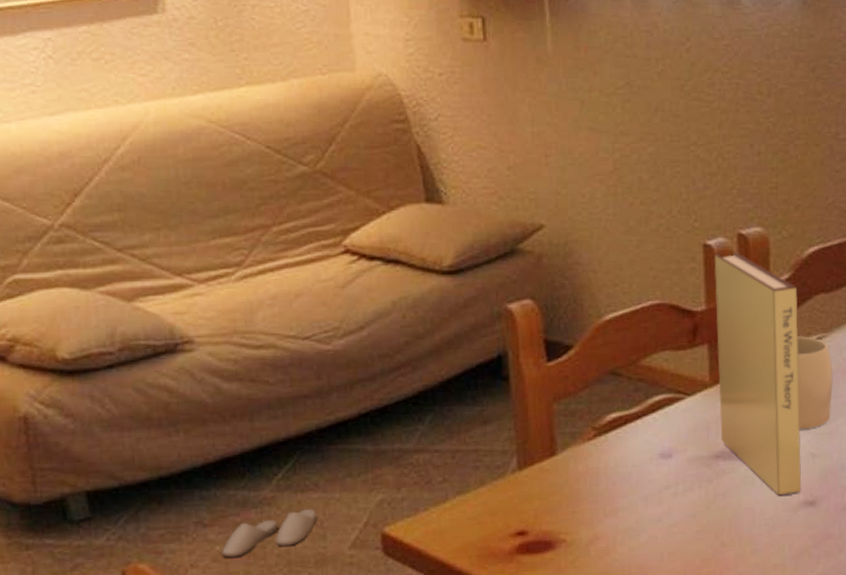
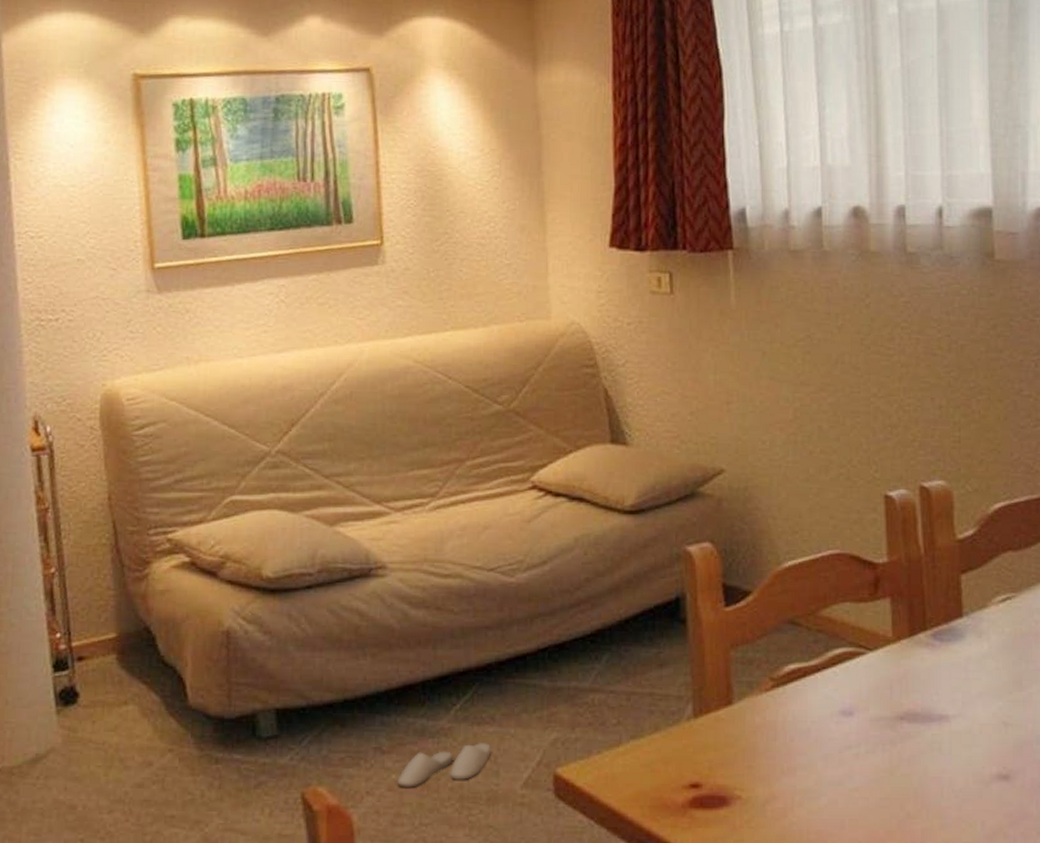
book: present [714,252,802,496] -> none [895,504,994,766]
mug: present [796,336,833,430] -> none [984,595,1025,695]

